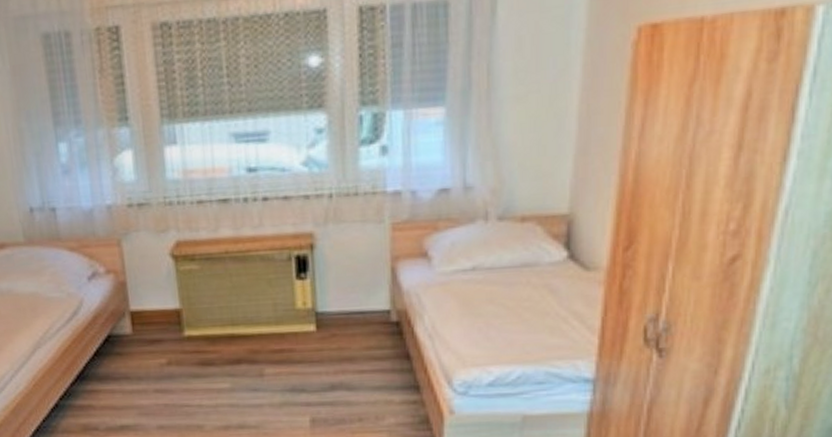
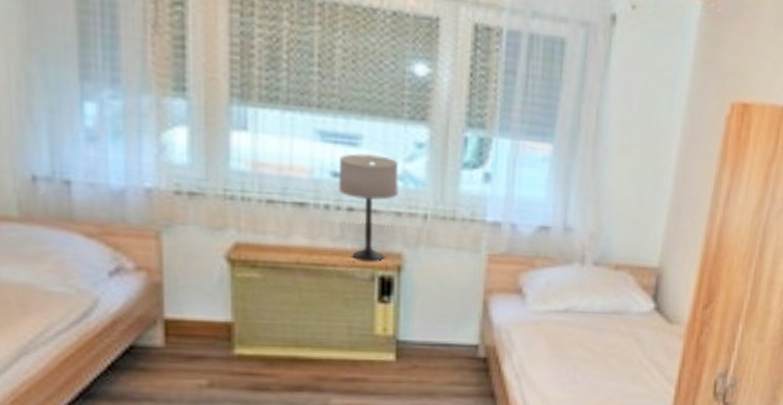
table lamp: none [252,146,305,245] -> present [338,153,399,262]

